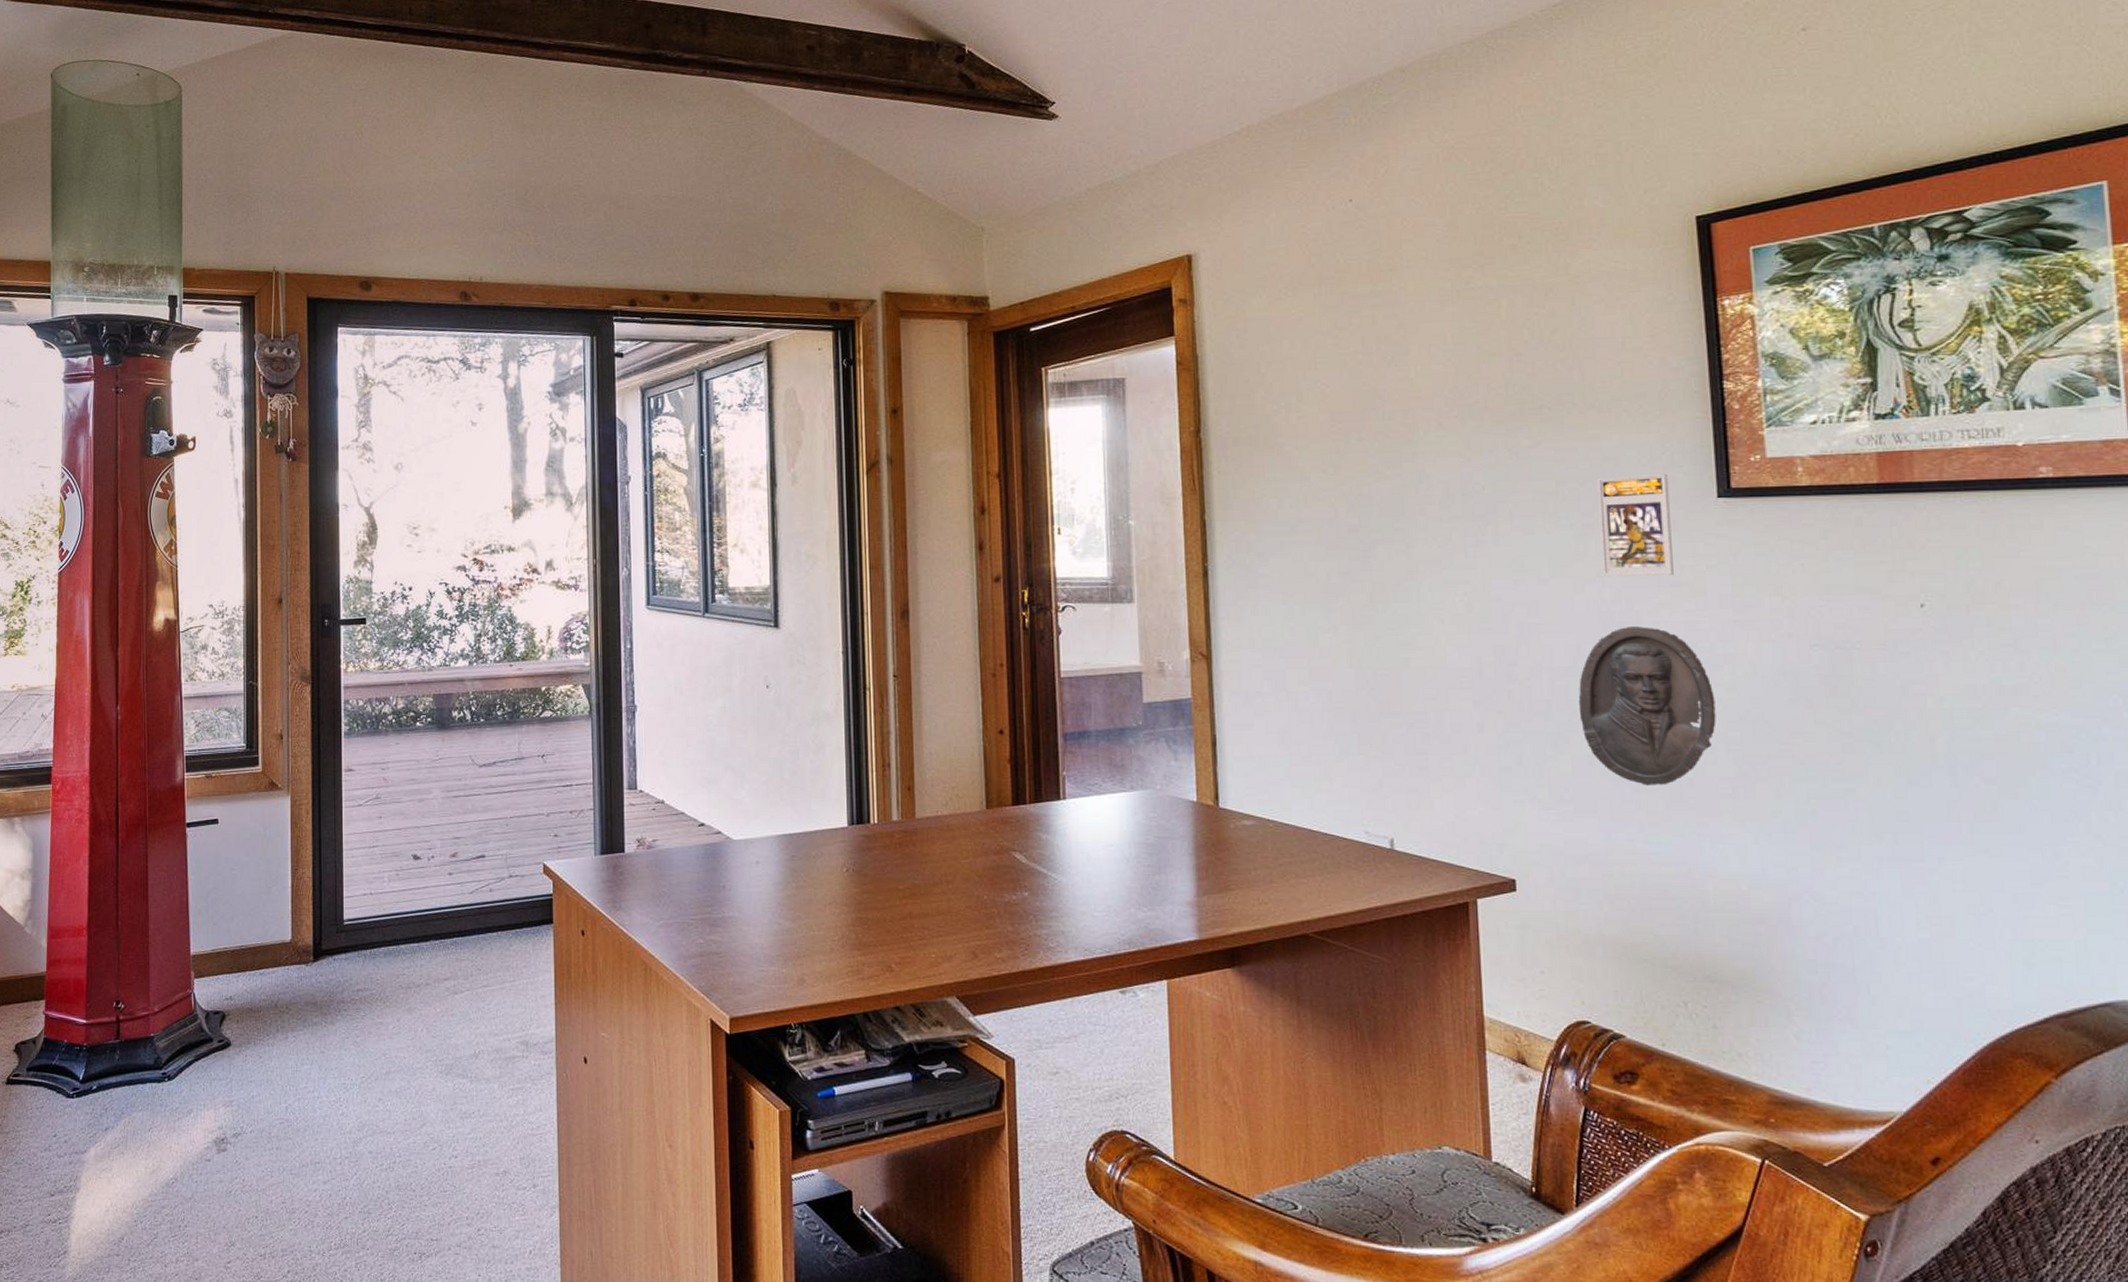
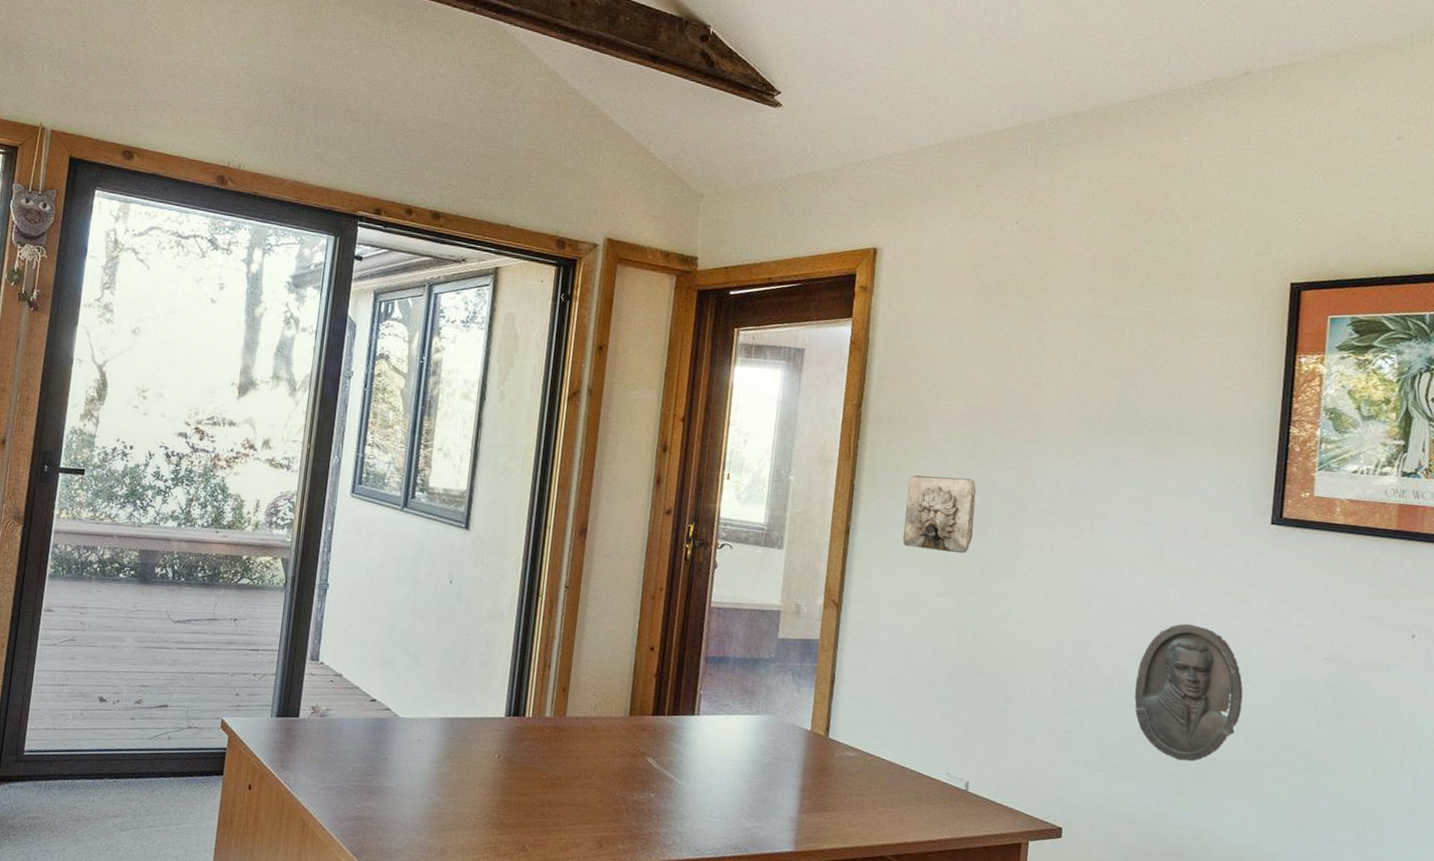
wall relief: none [1268,495,1355,581] -> present [902,475,977,554]
trading card display case: present [1597,473,1674,576] -> none [1171,494,1235,585]

